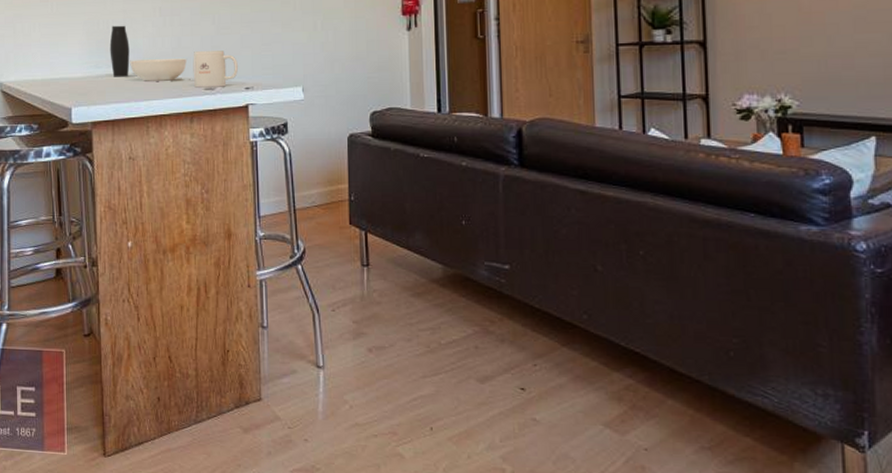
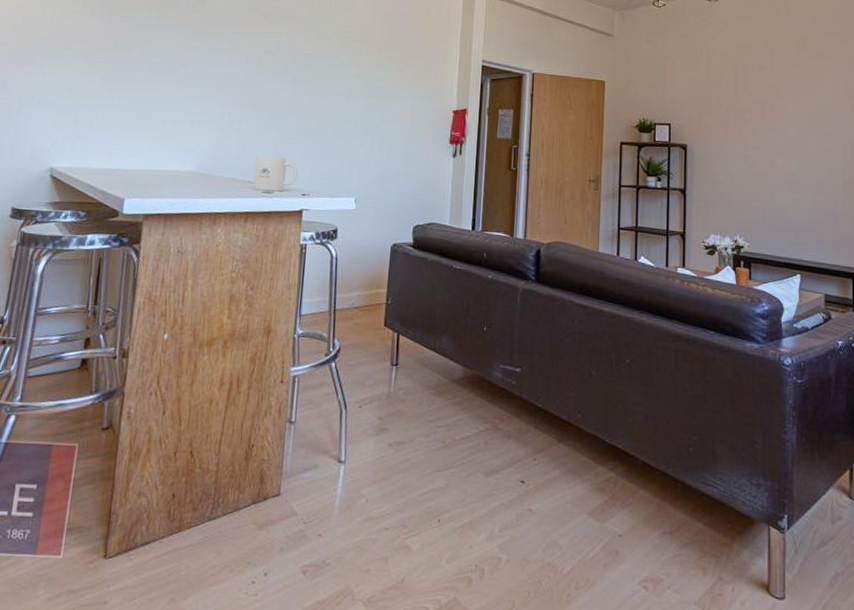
vase: present [109,25,130,77] -> none [172,124,194,174]
bowl: present [129,58,188,83] -> none [191,159,250,182]

